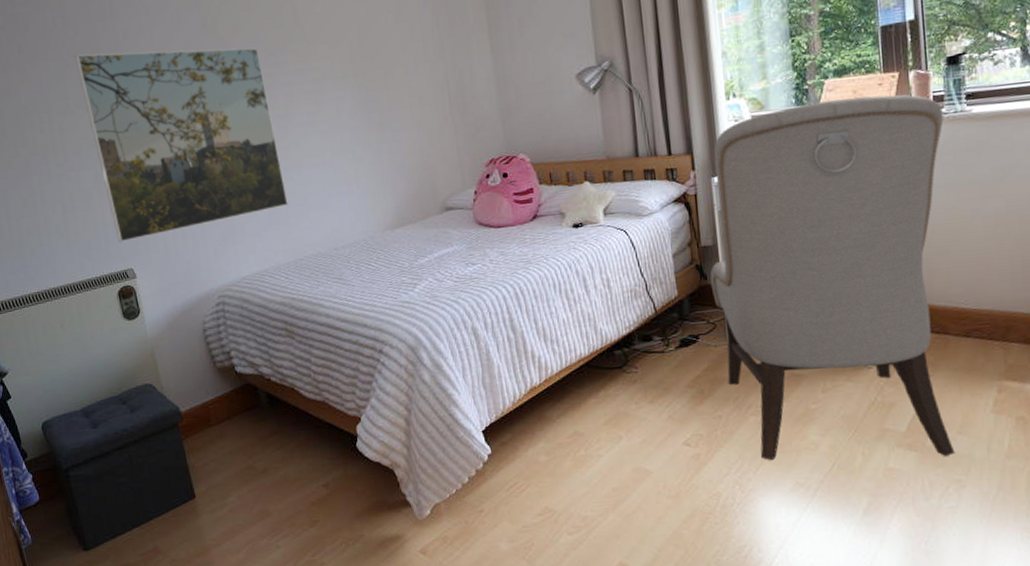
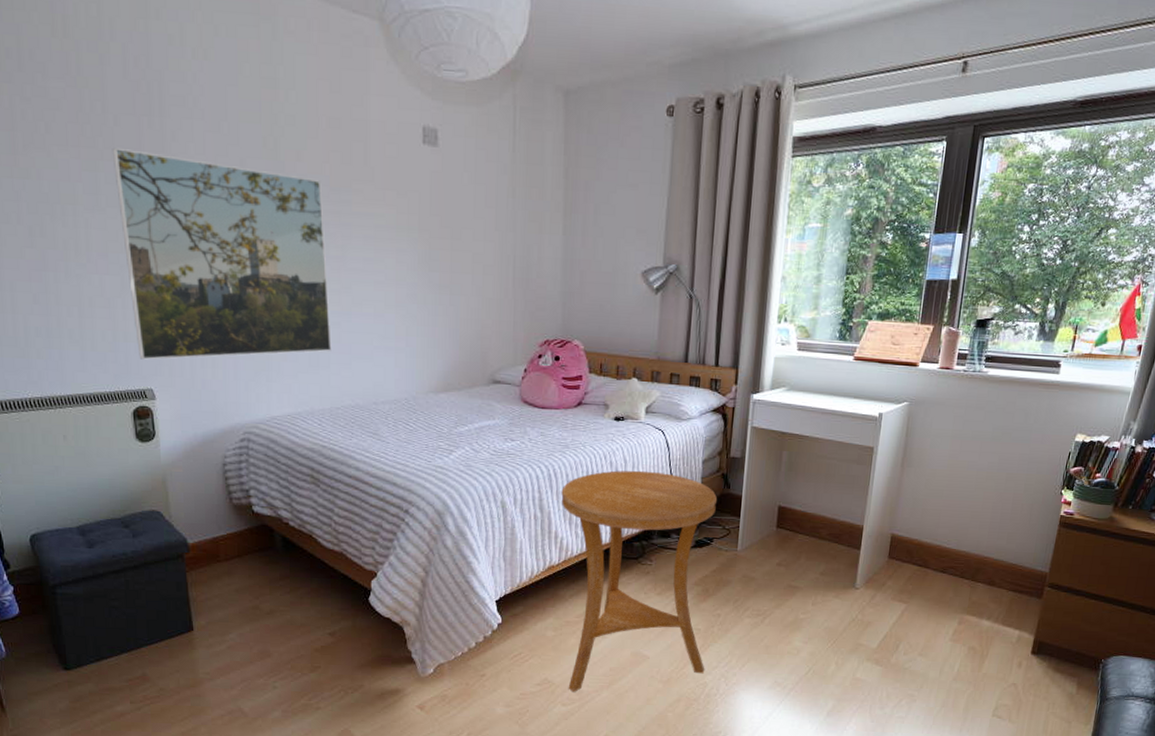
side table: none [531,273,716,519] -> present [561,470,718,692]
chair: present [710,95,955,461] -> none [732,340,964,673]

